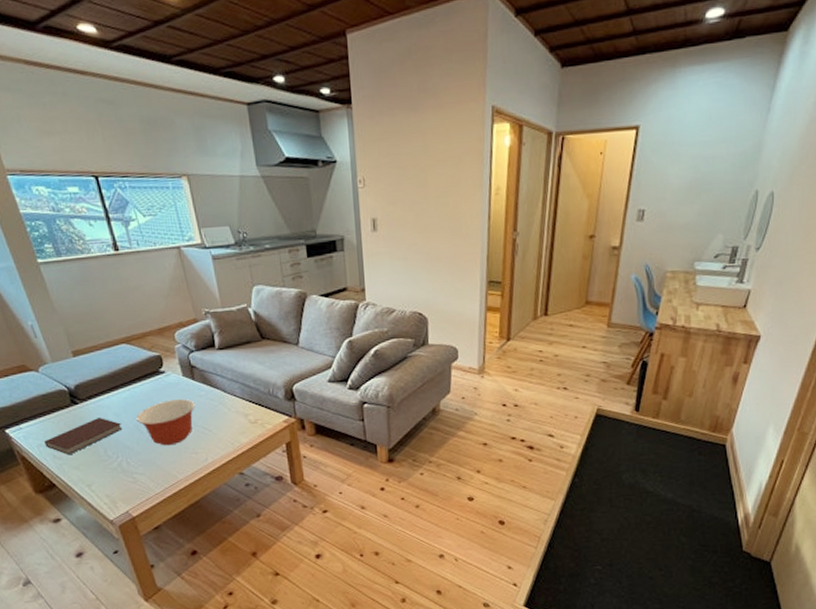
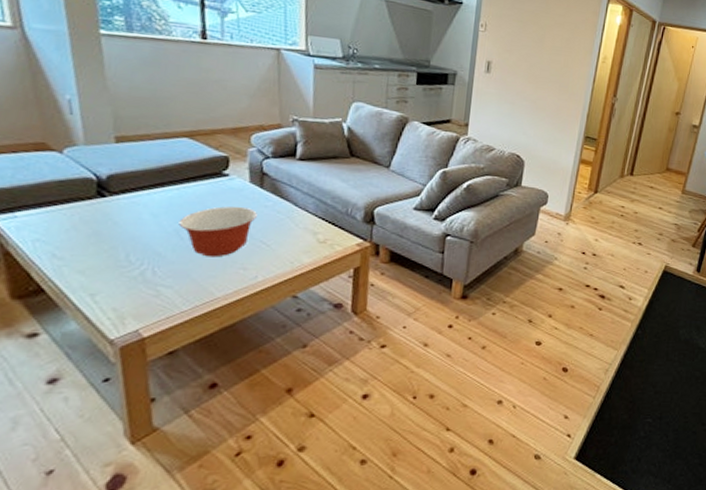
notebook: present [45,417,123,455] -> none [44,215,158,256]

